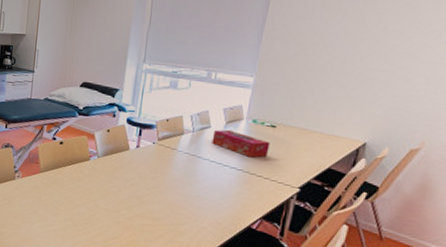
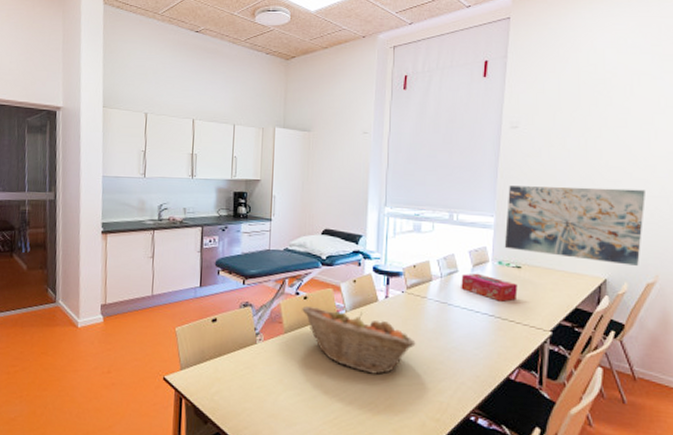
fruit basket: none [57,150,162,214] -> present [302,305,416,374]
wall art: none [261,47,425,132] -> present [504,185,645,266]

